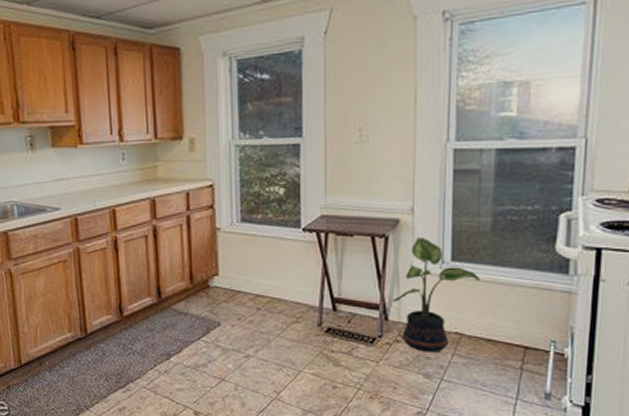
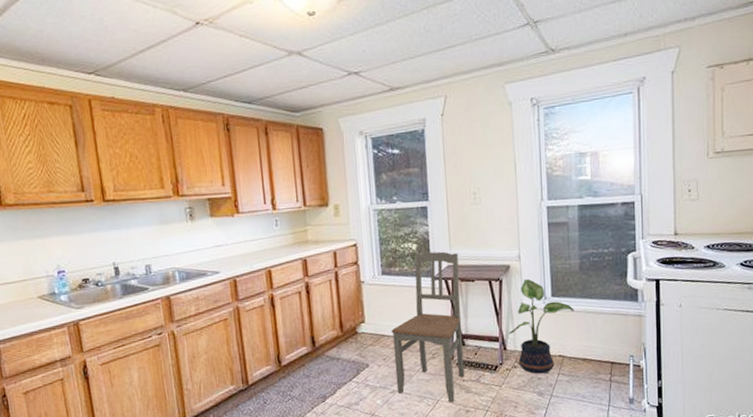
dining chair: none [249,198,334,375] -> present [391,251,465,403]

